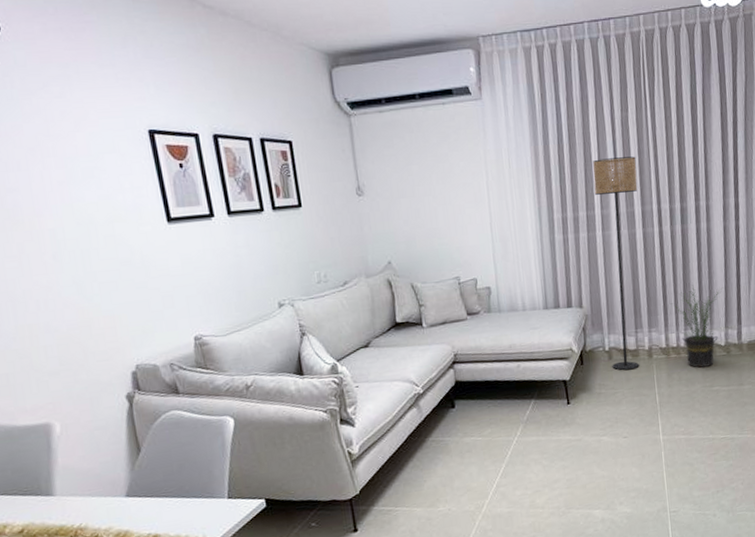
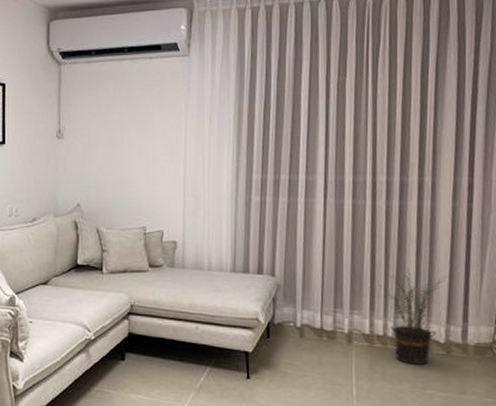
floor lamp: present [593,156,639,371] -> none [300,123,351,353]

